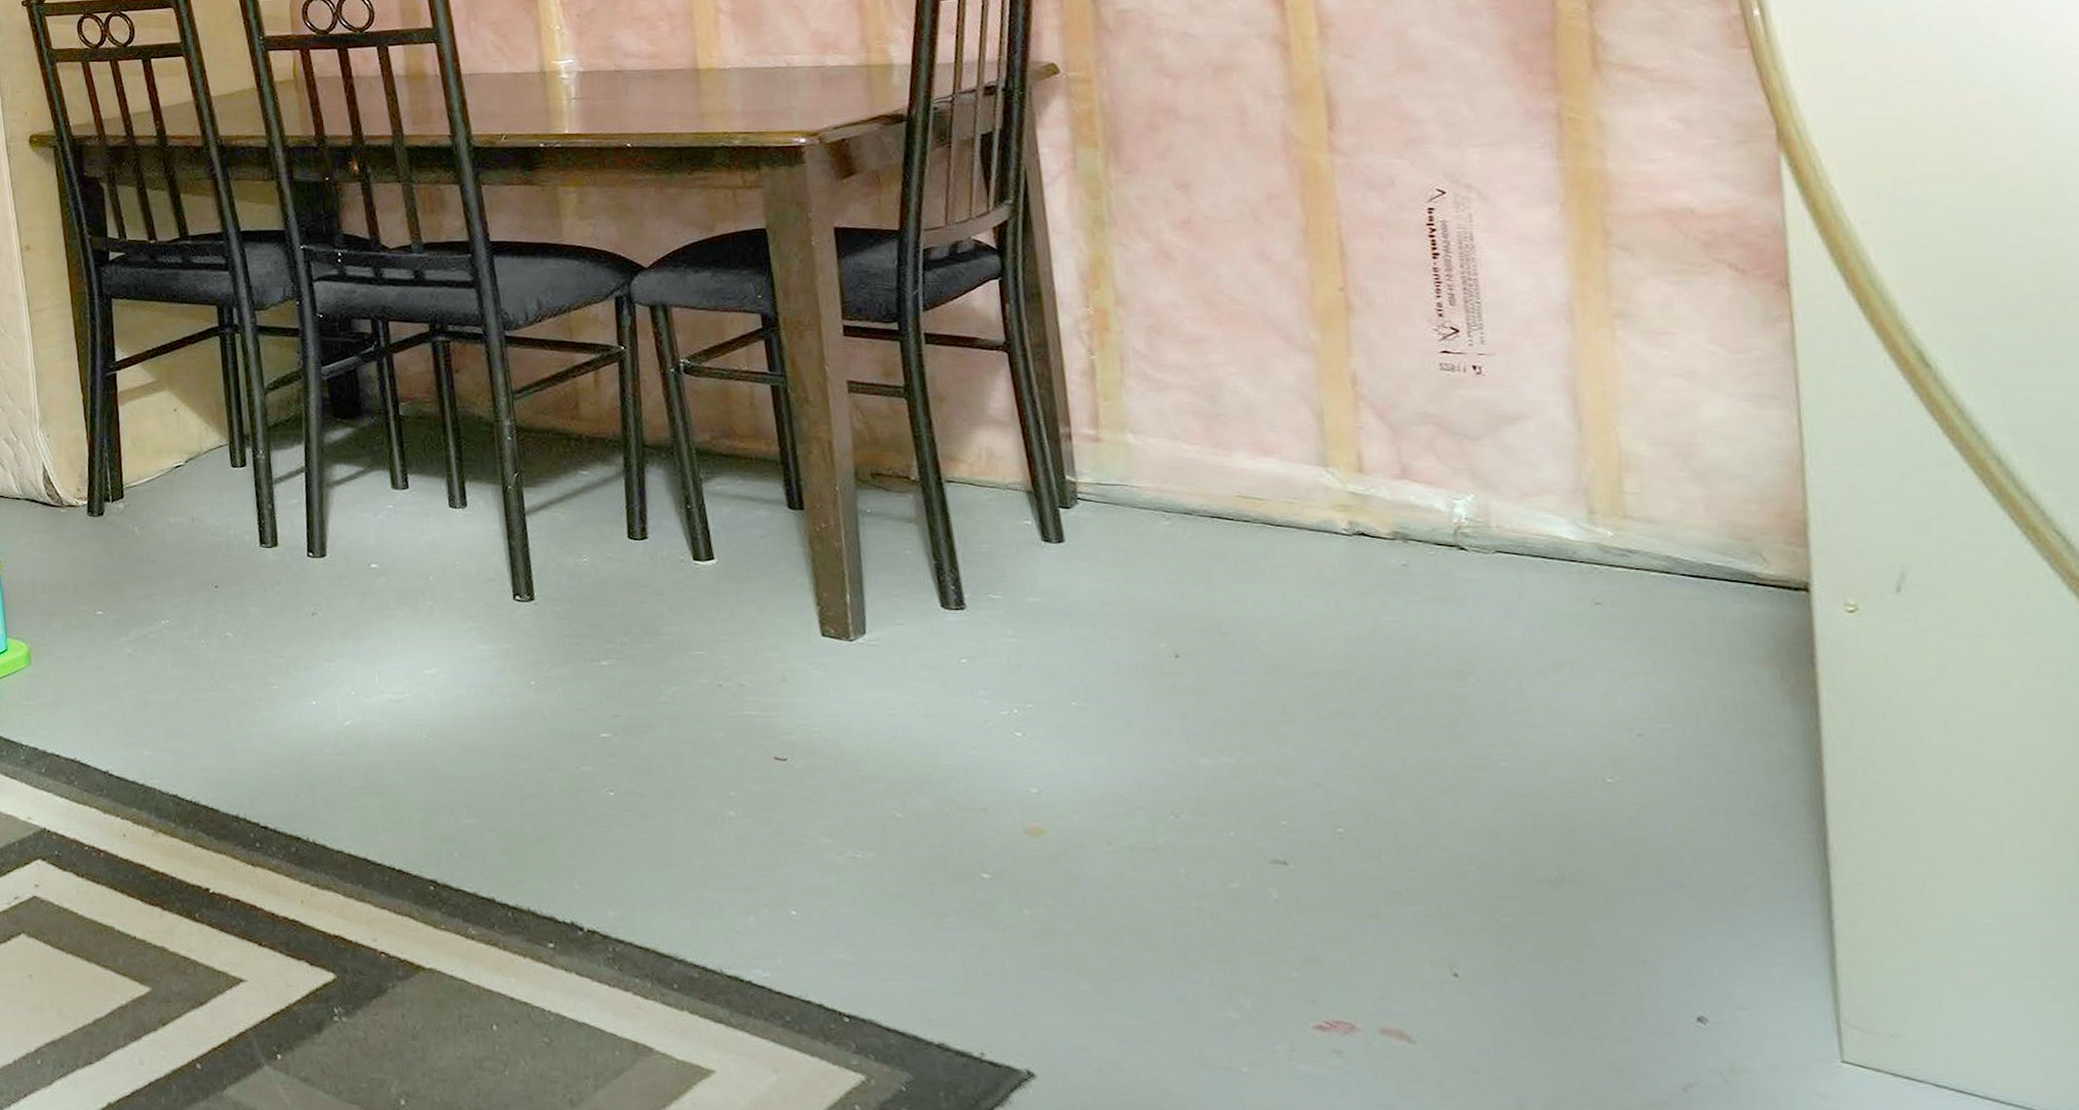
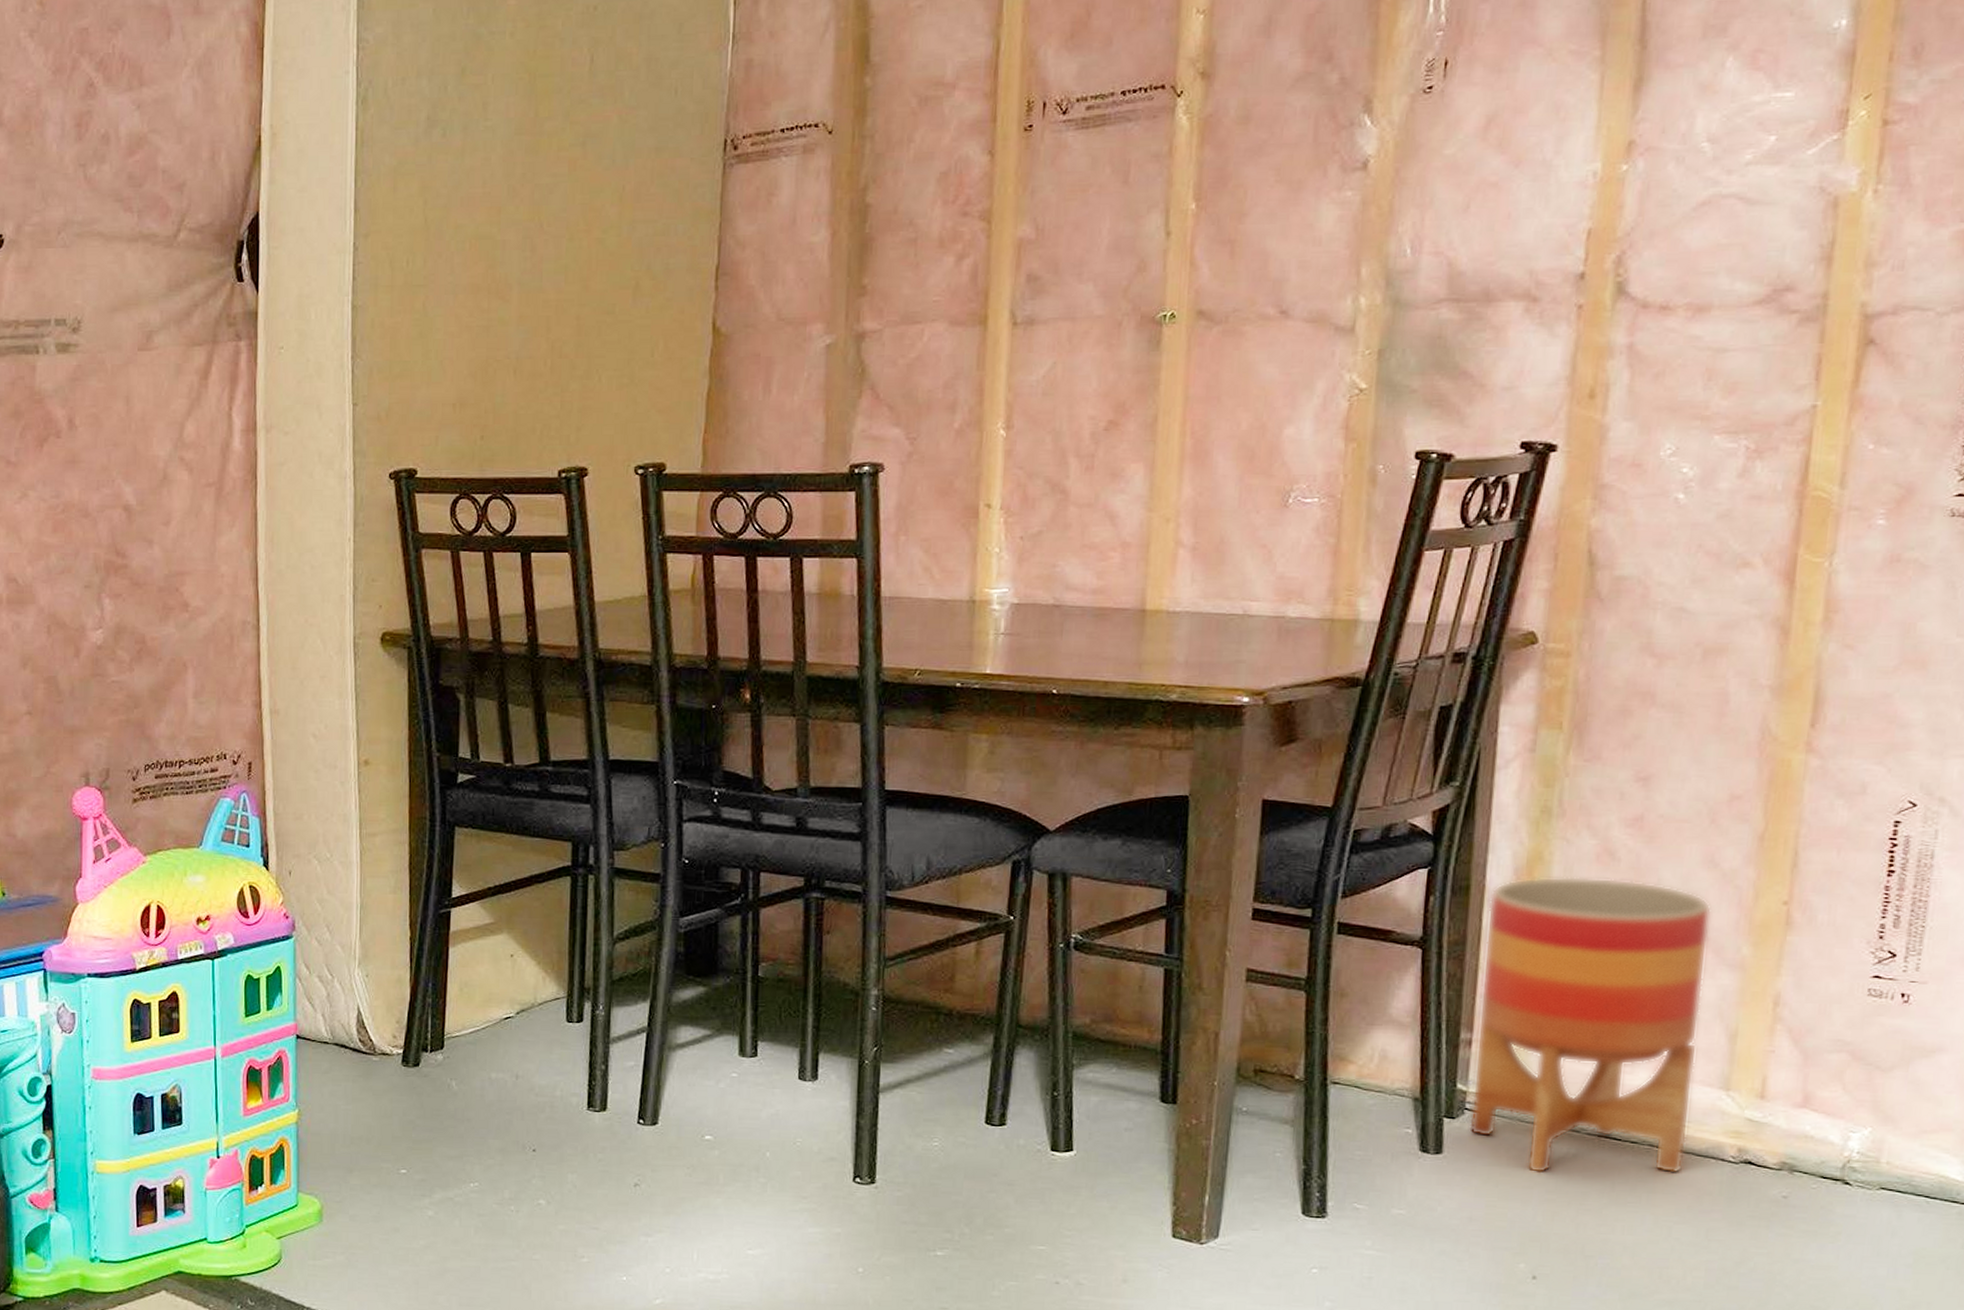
planter: none [1061,277,1299,556] -> present [1469,876,1712,1175]

